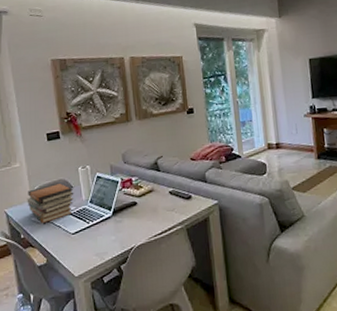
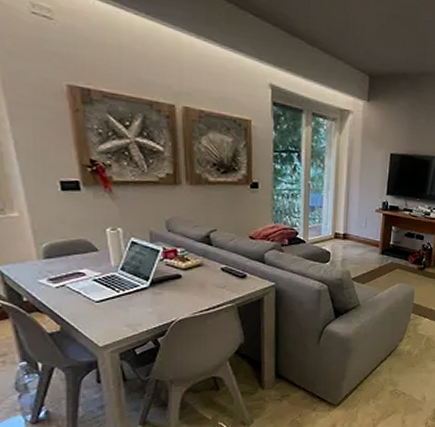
book stack: present [27,183,74,224] -> none [31,242,100,288]

